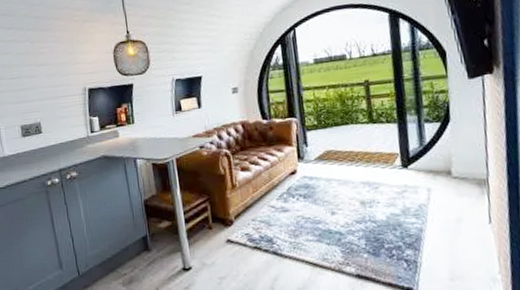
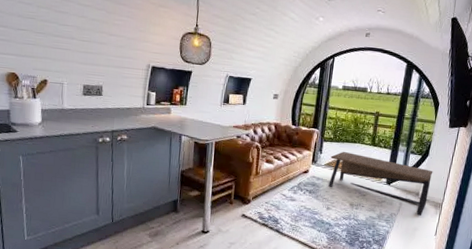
bench: none [320,137,465,201] -> present [328,151,433,216]

